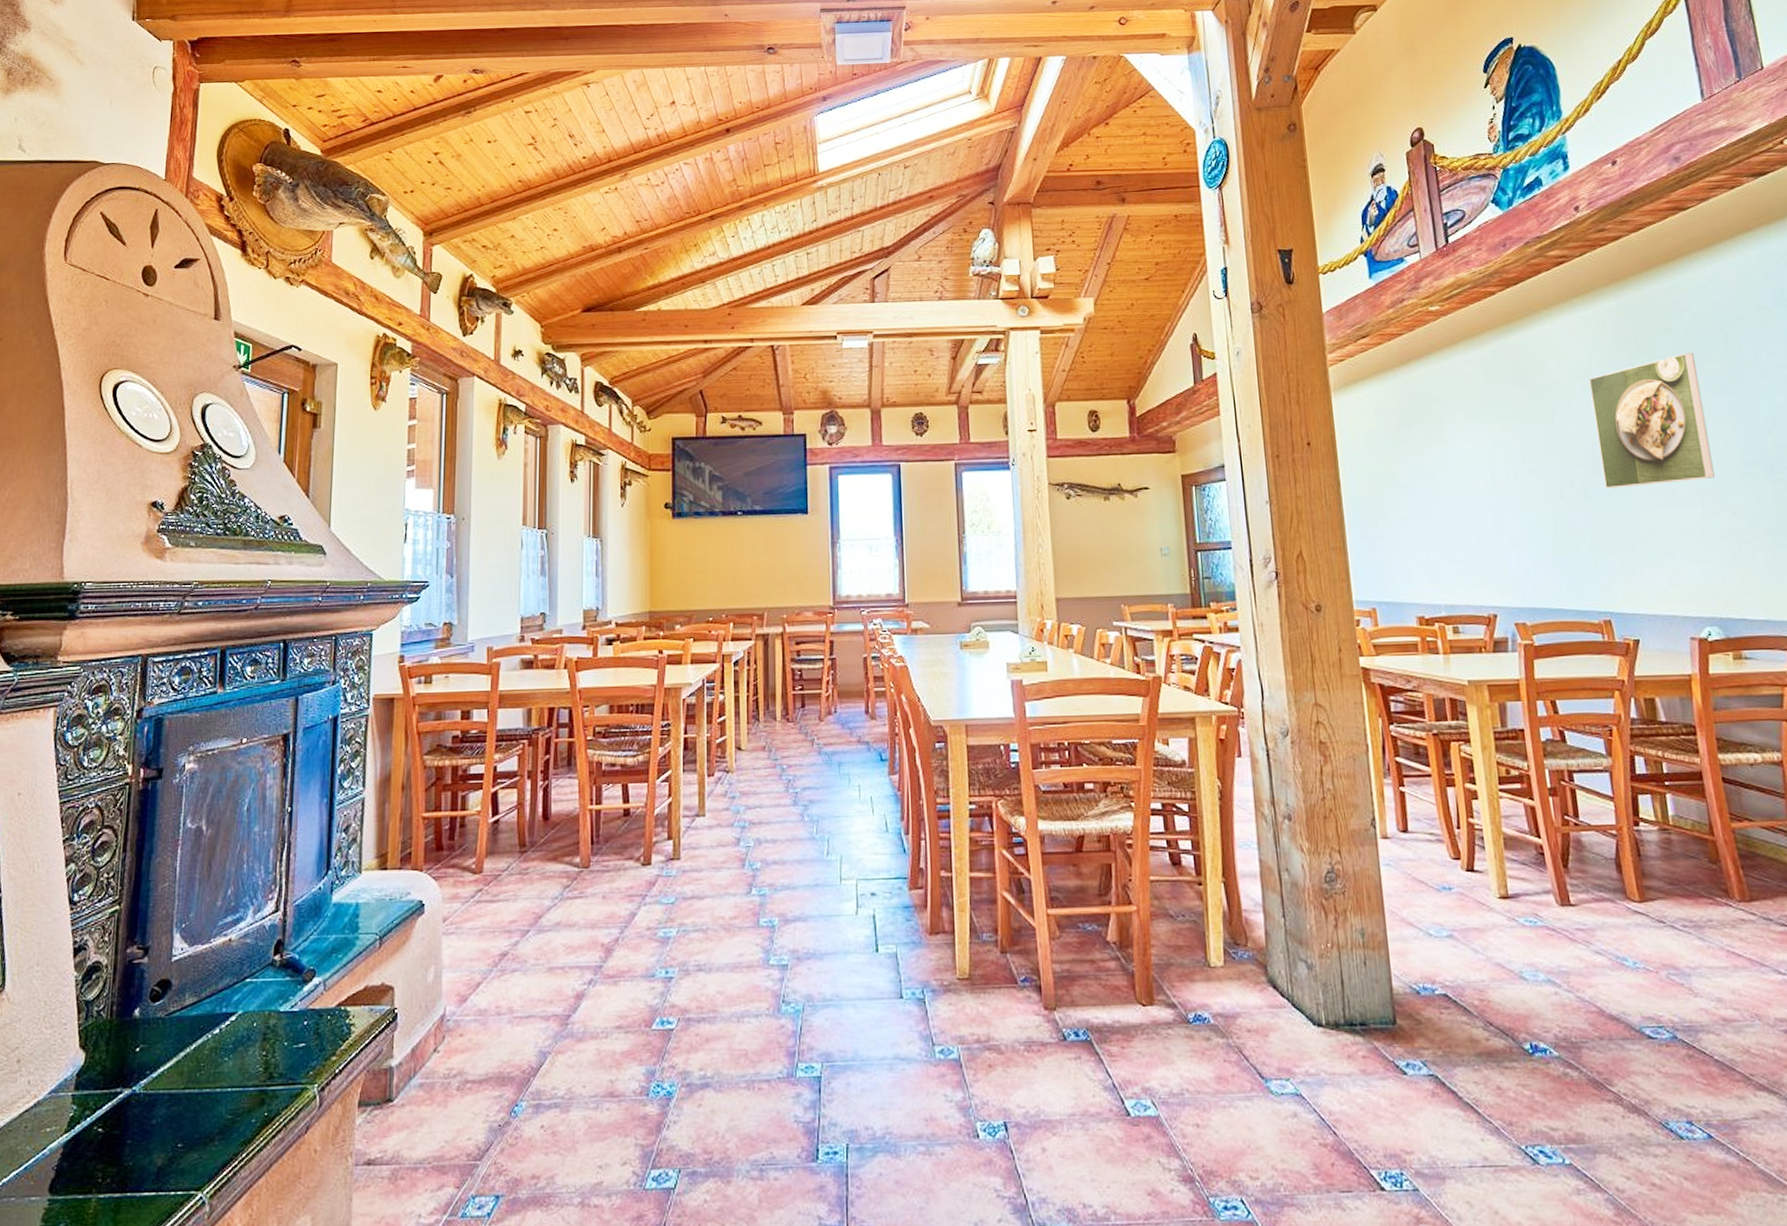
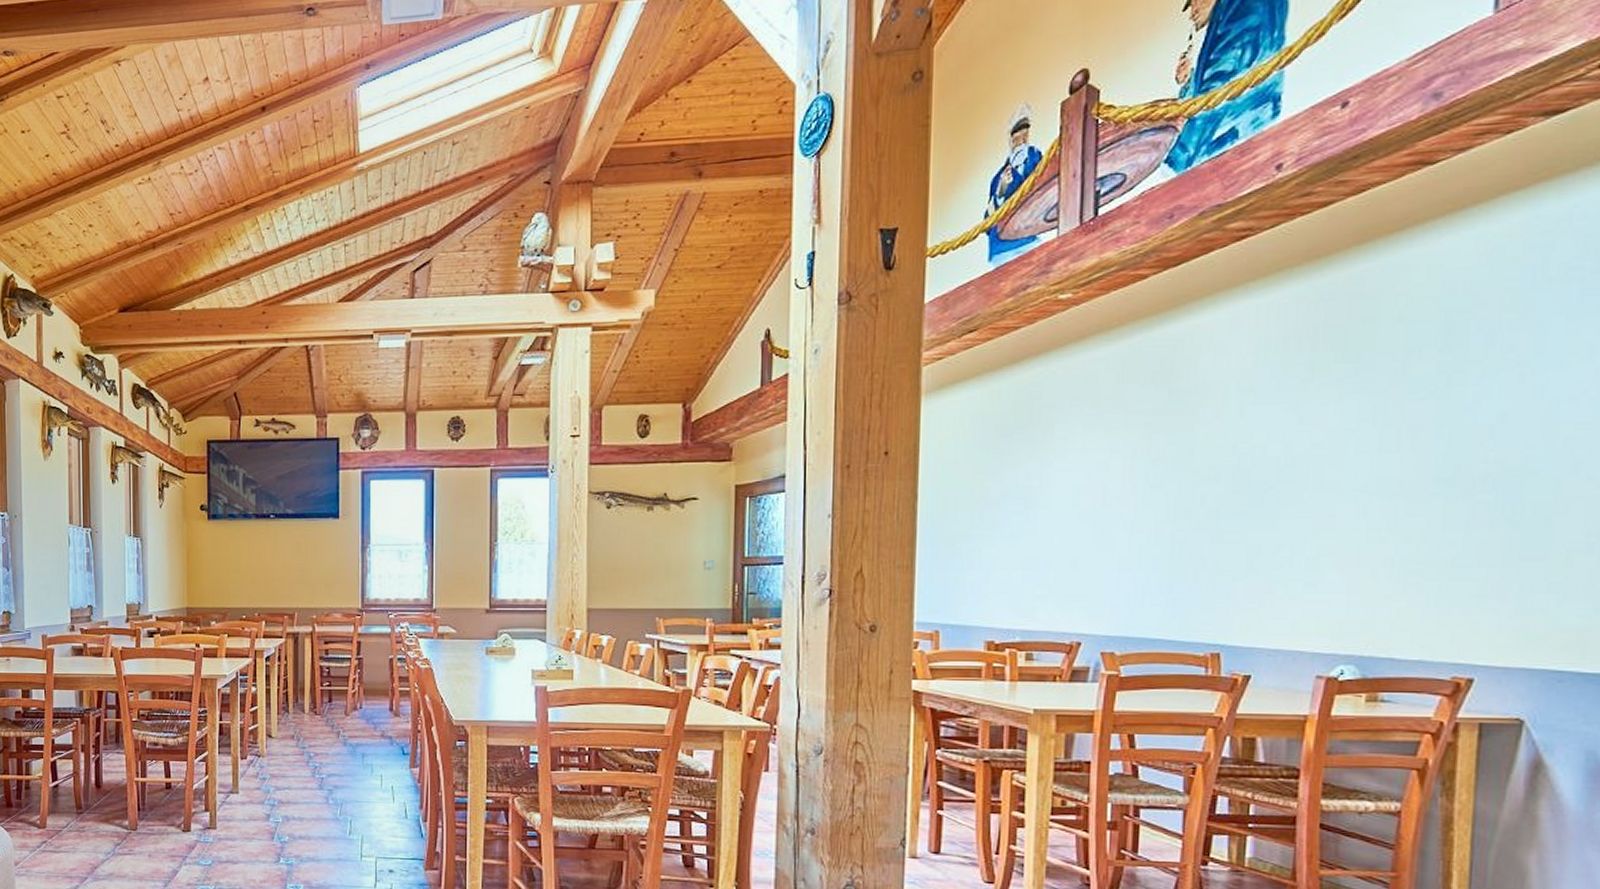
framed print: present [1588,353,1715,489] -> none [1245,347,1401,508]

